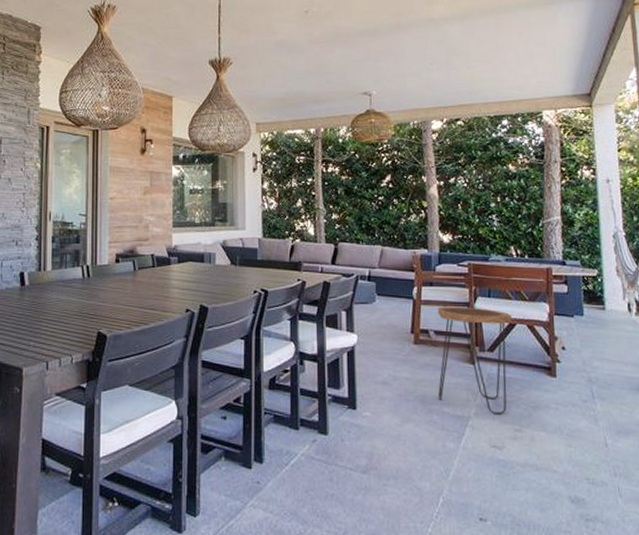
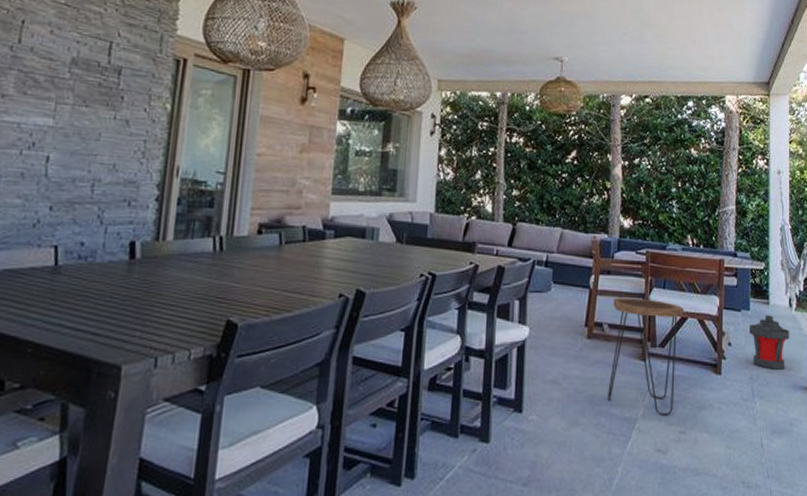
lantern: none [584,320,631,373] -> present [750,315,790,370]

